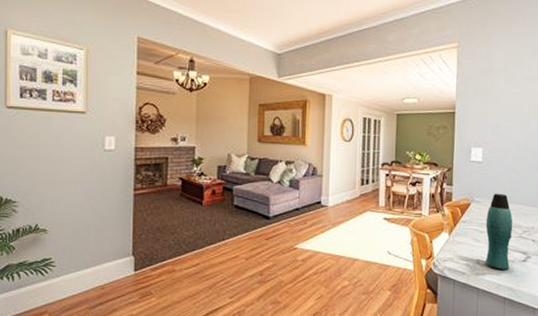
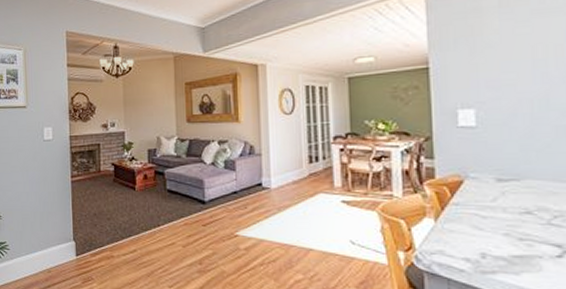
bottle: present [485,193,513,271] -> none [489,166,535,269]

